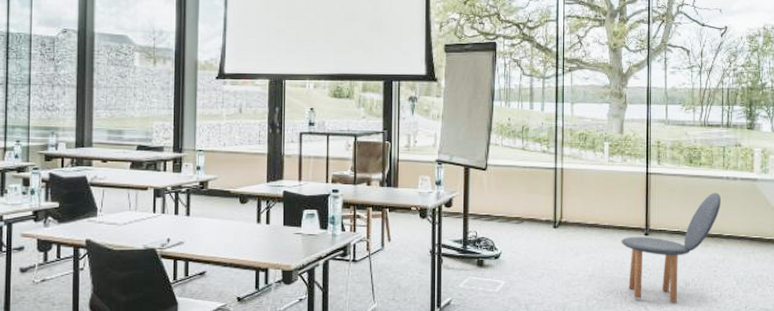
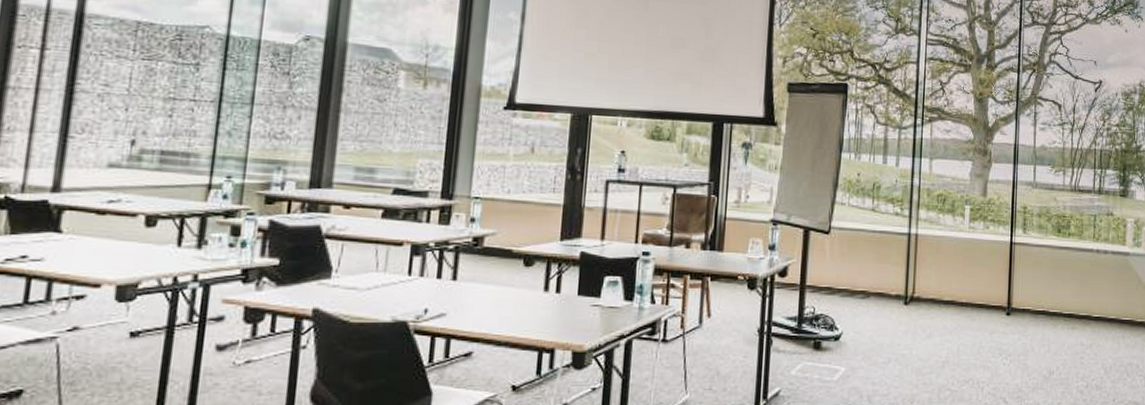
chair: present [621,192,721,303] -> none [980,267,1090,395]

